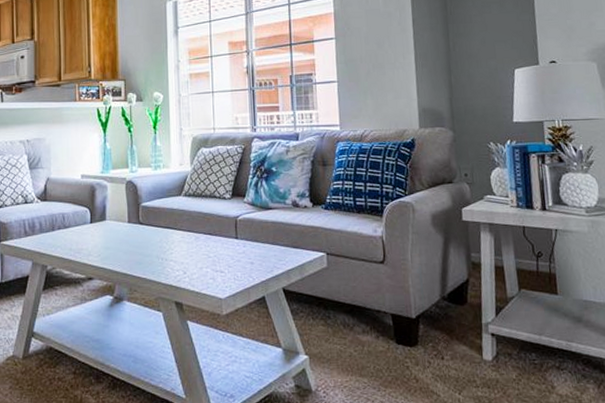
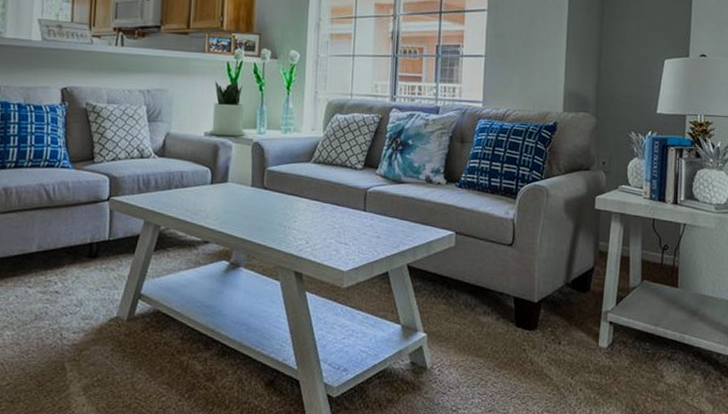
planter: none [85,125,119,178] -> present [209,80,246,137]

